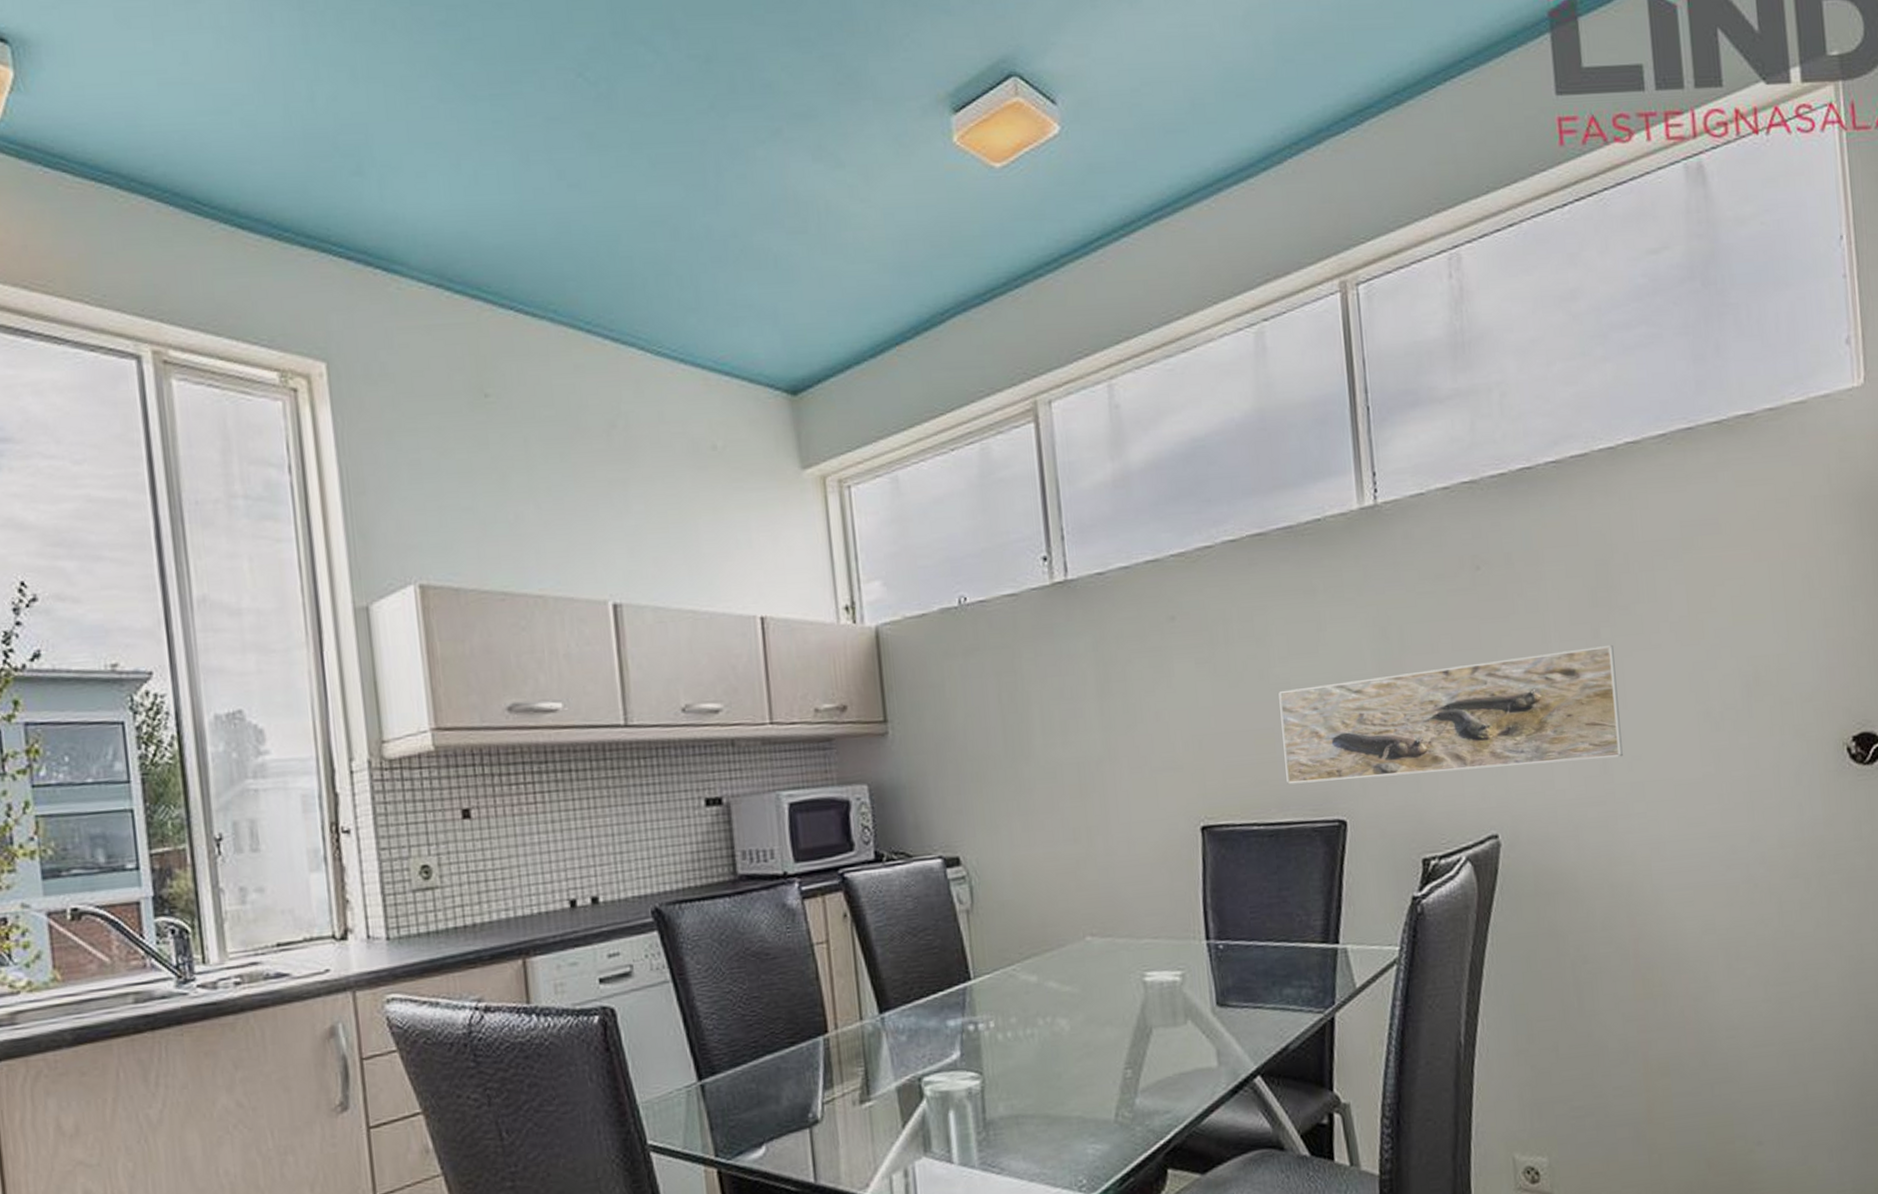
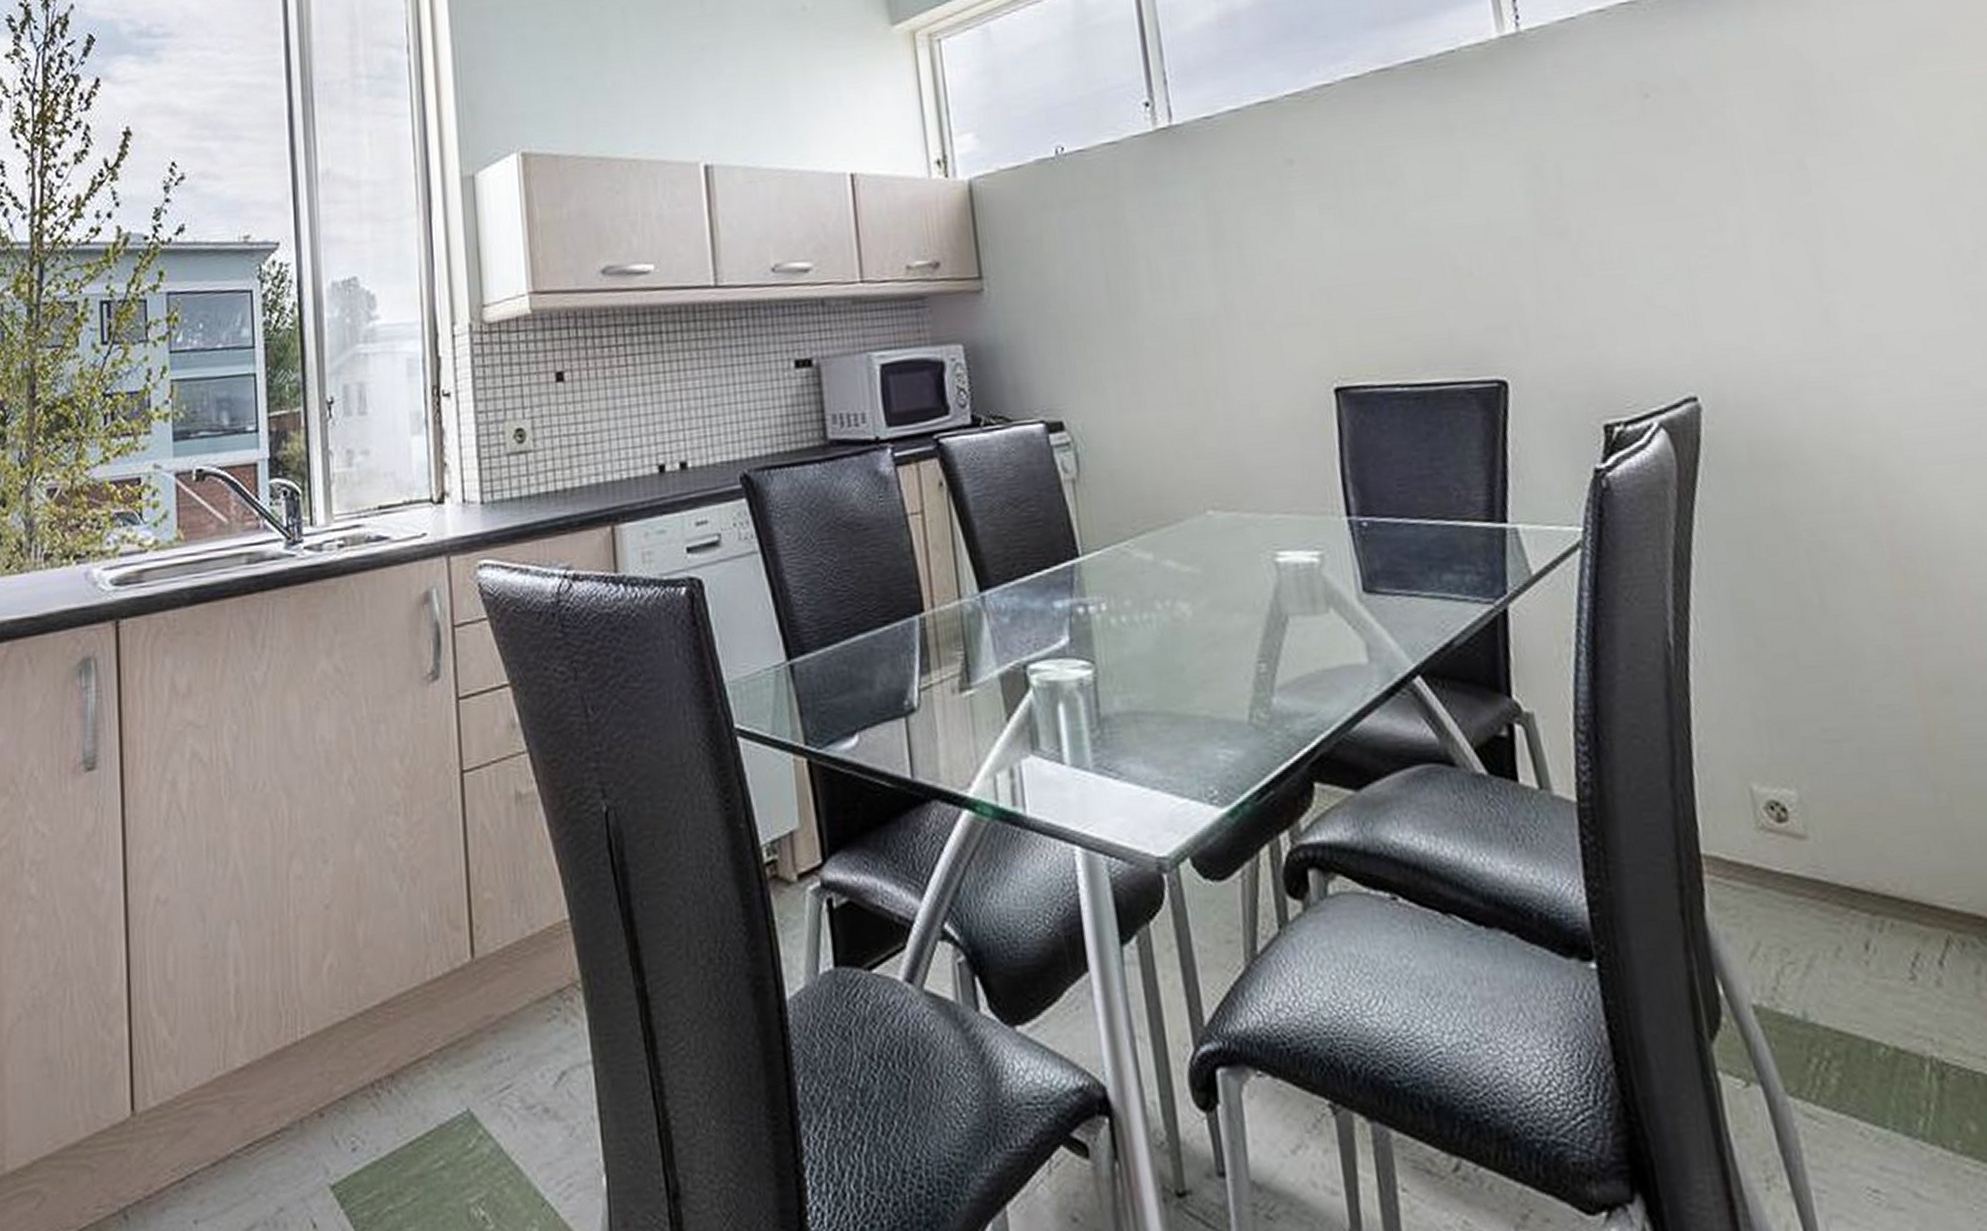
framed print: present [1278,644,1623,785] -> none [1417,175,1850,341]

